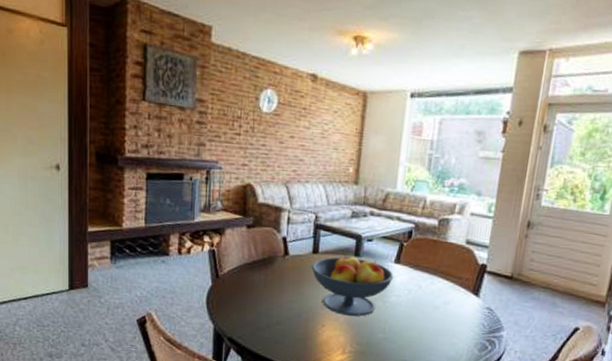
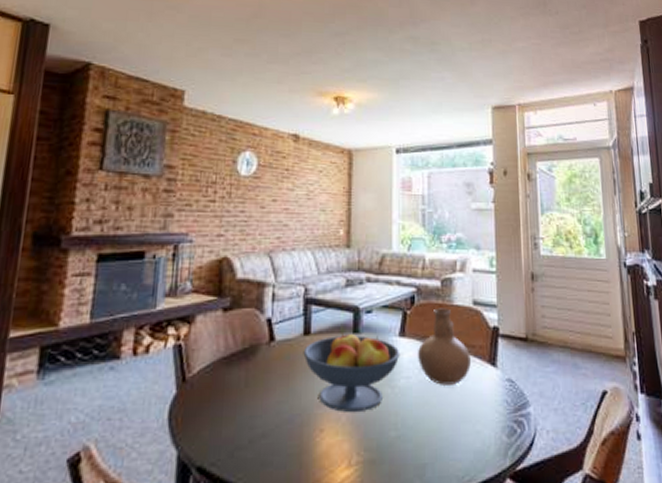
vase: none [408,243,457,306] -> present [417,308,471,385]

